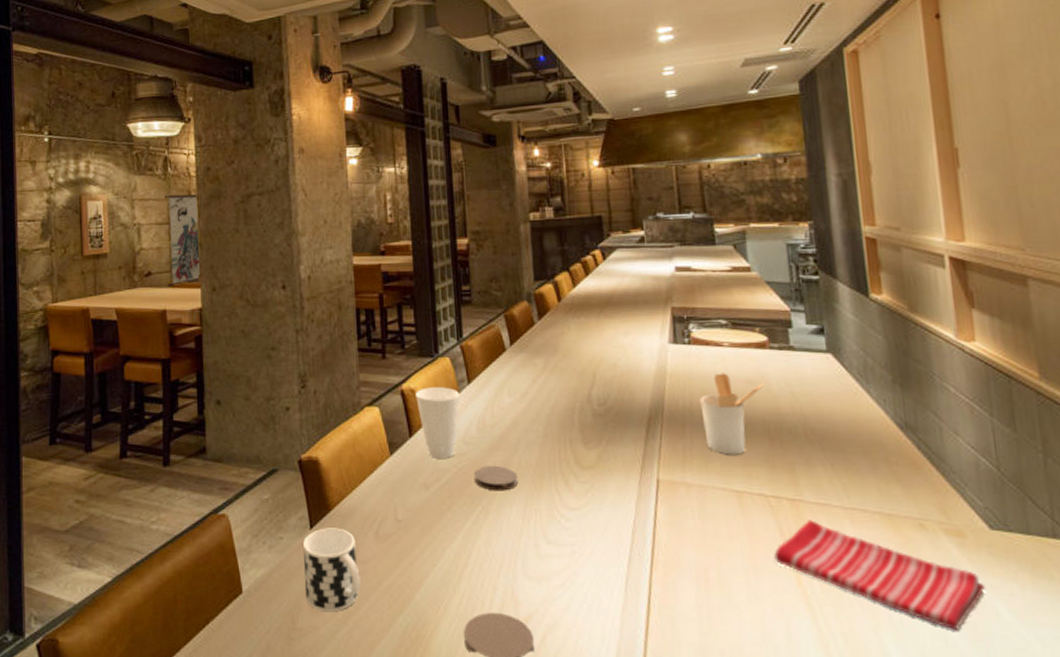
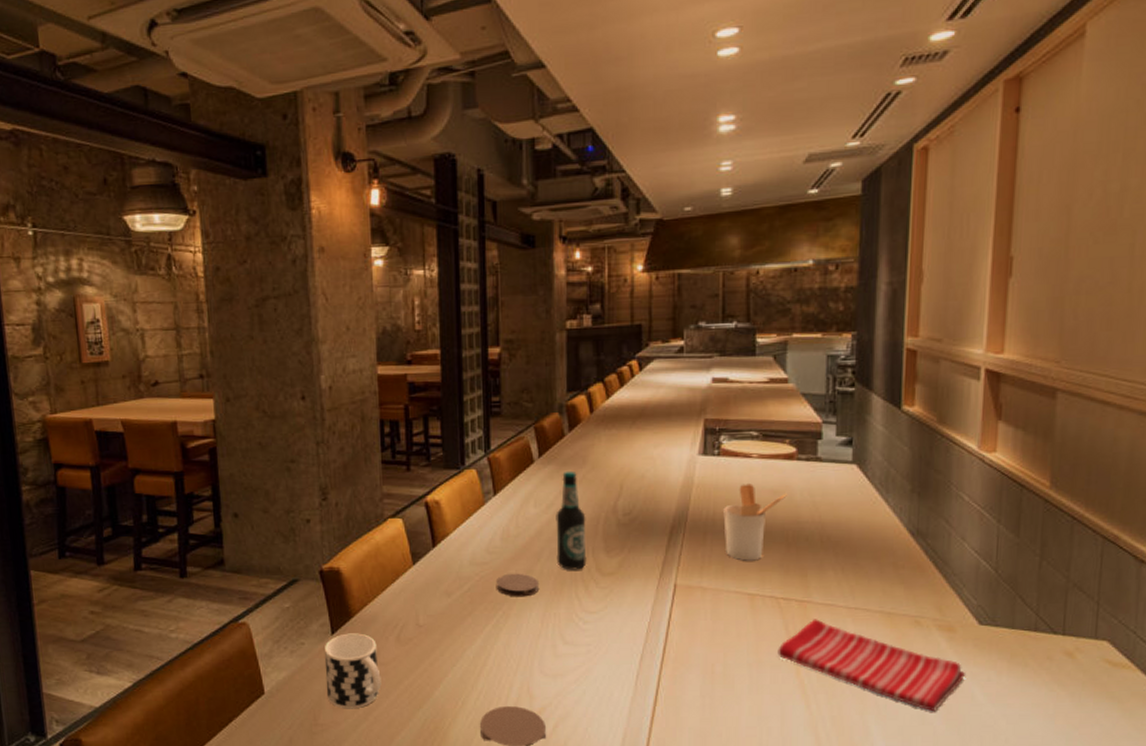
wall scroll: present [165,183,201,287] -> none [170,285,214,397]
cup: present [416,387,460,458] -> none [440,499,485,567]
bottle: none [530,359,565,463] -> present [556,470,587,570]

